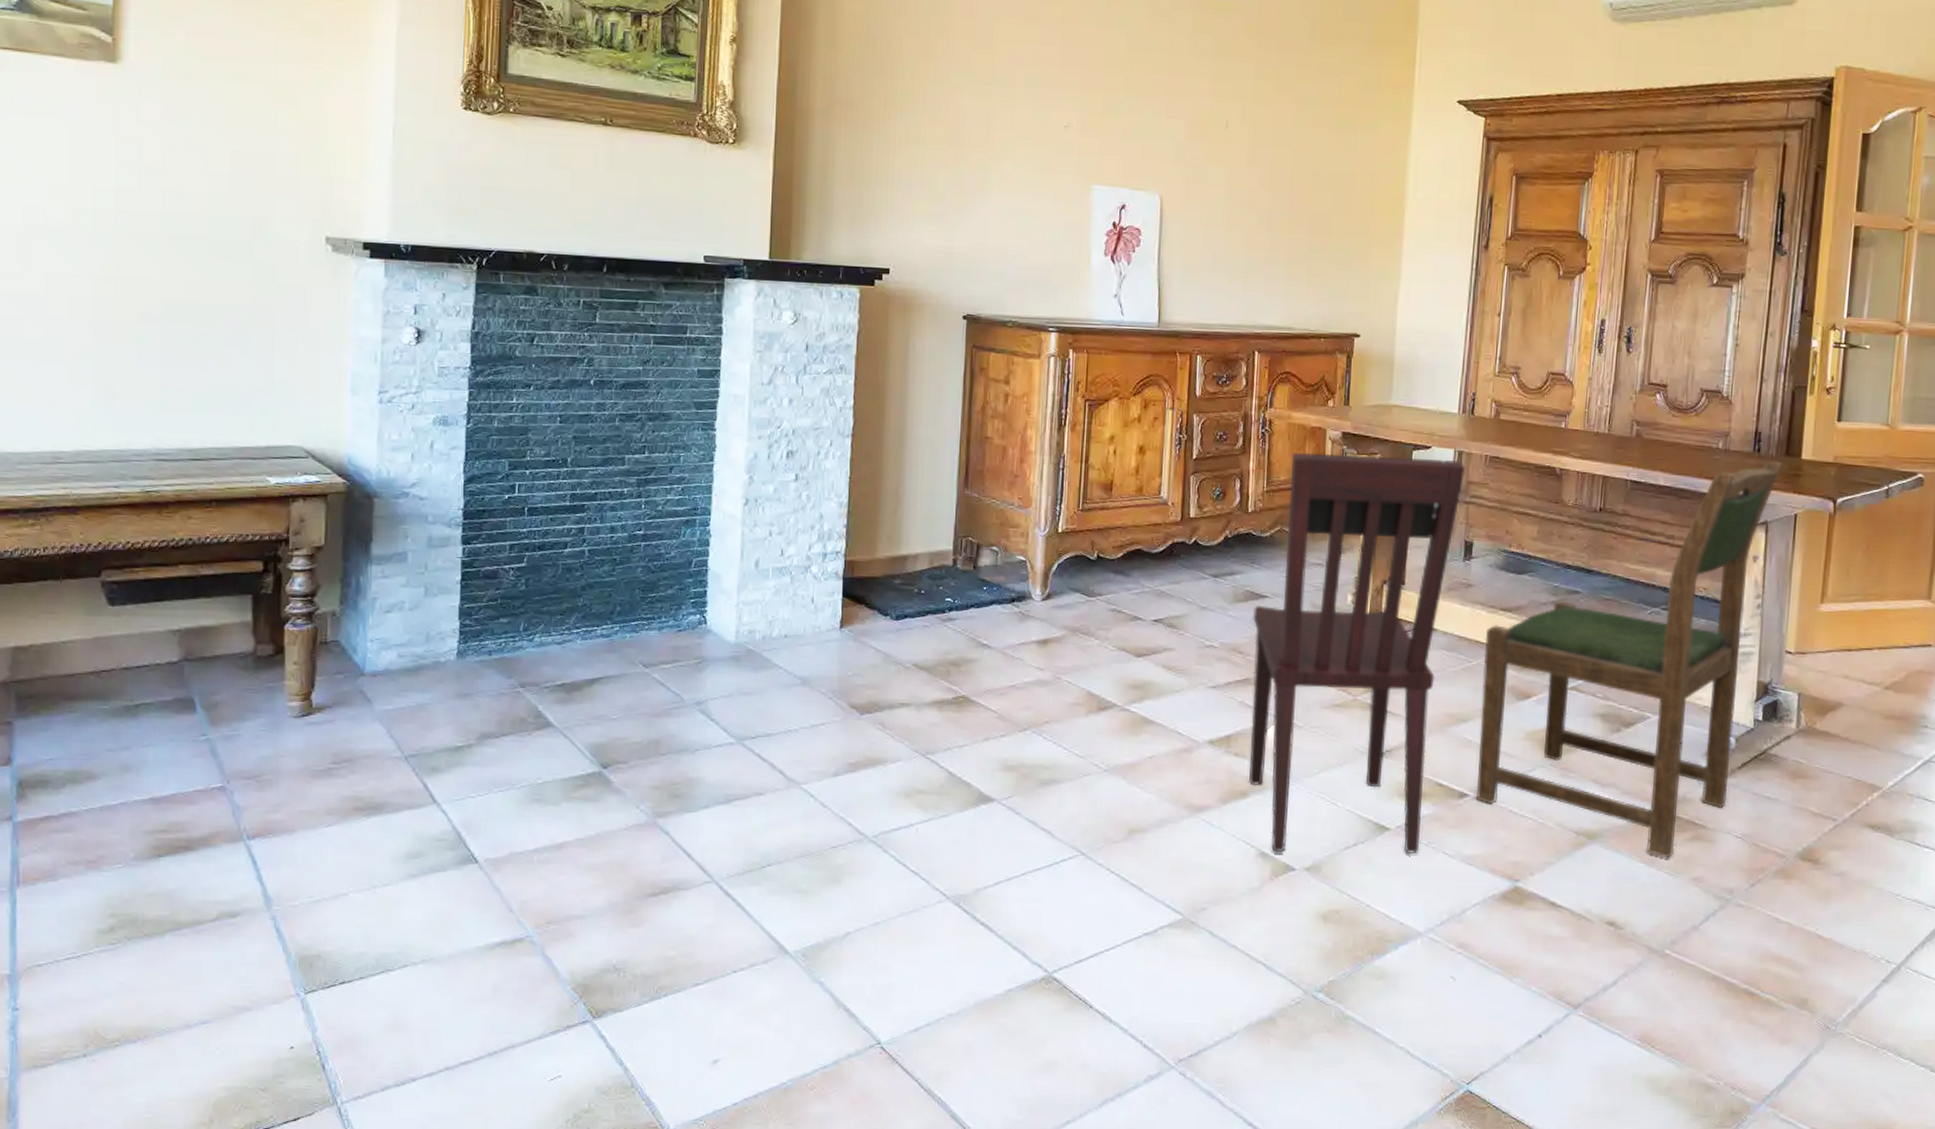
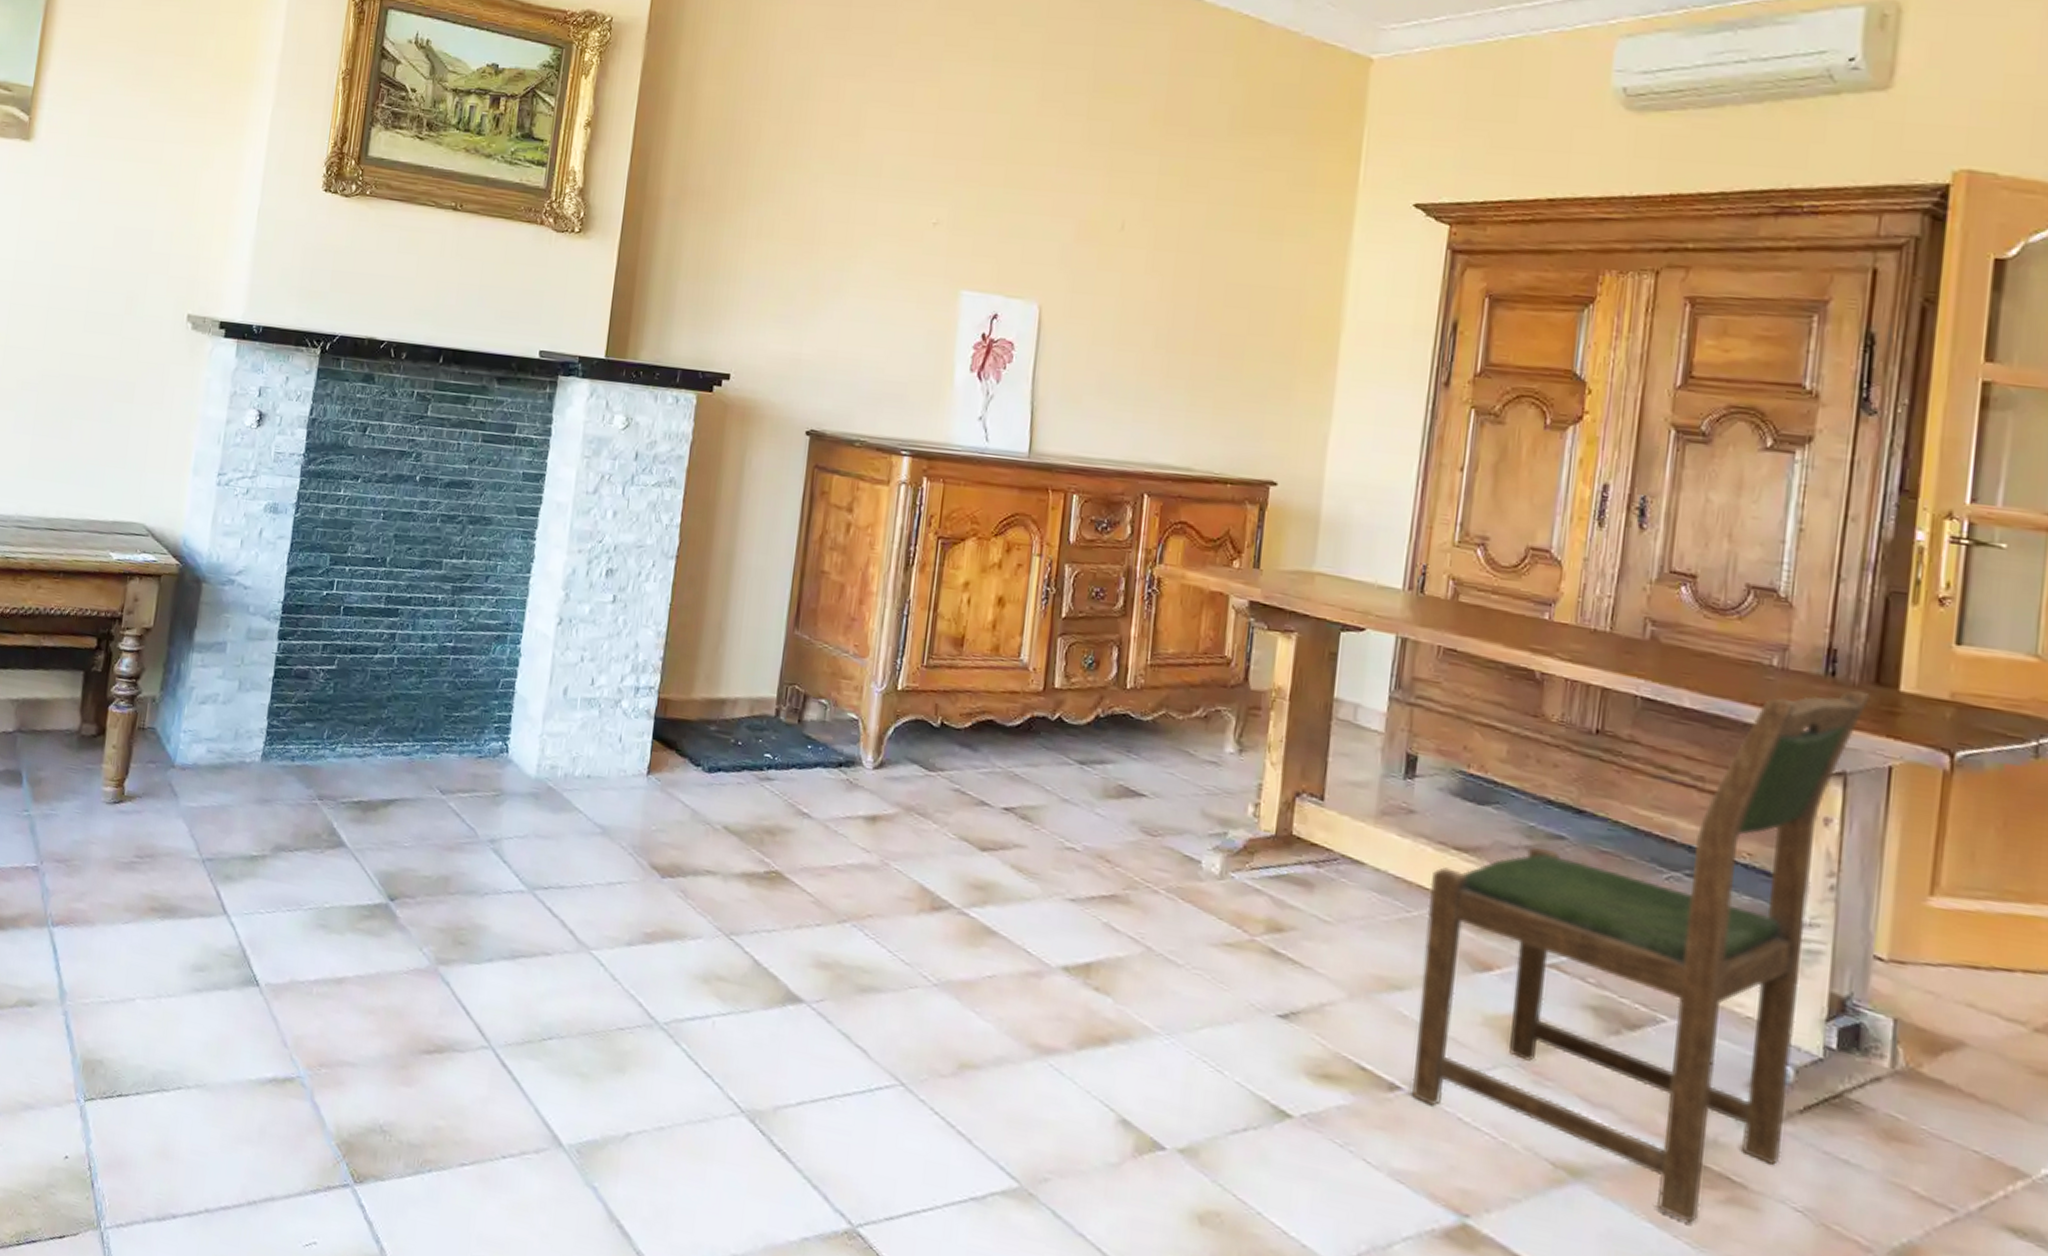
dining chair: present [1249,452,1465,855] -> none [1111,621,1410,1156]

